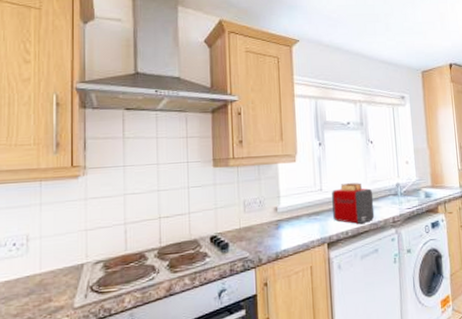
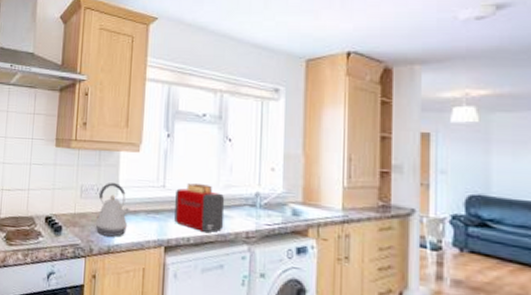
kettle: none [261,193,293,244] -> present [95,183,130,237]

